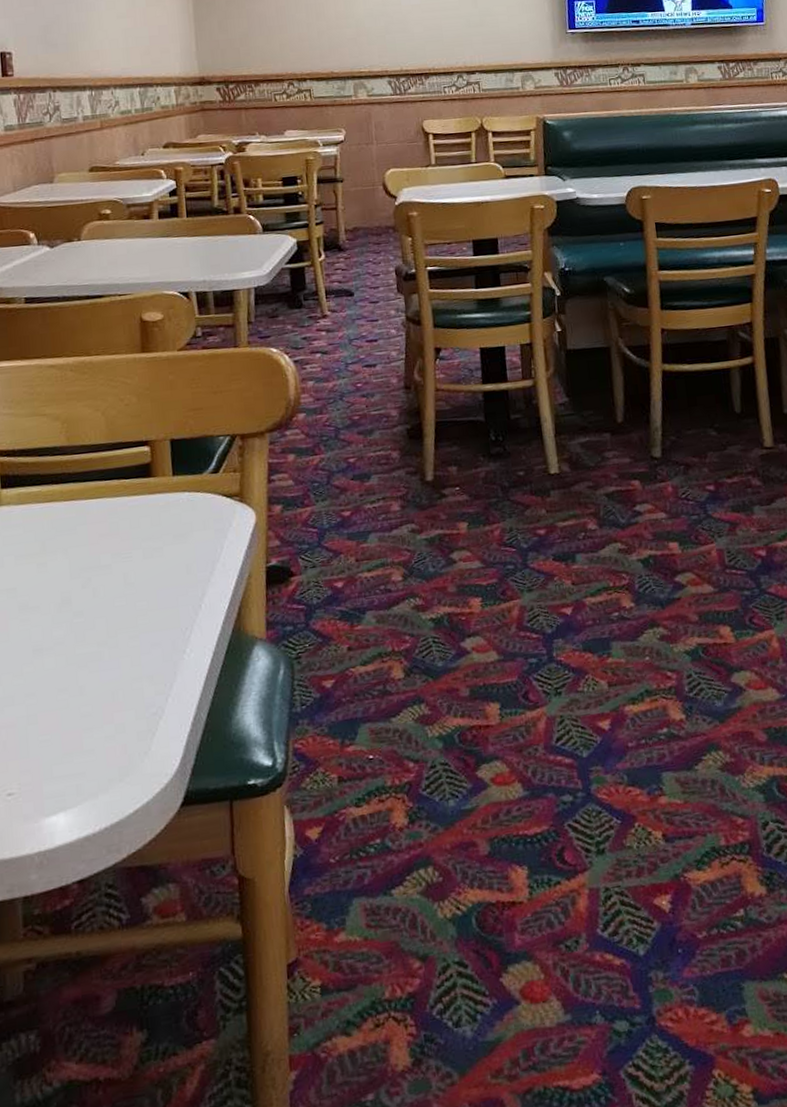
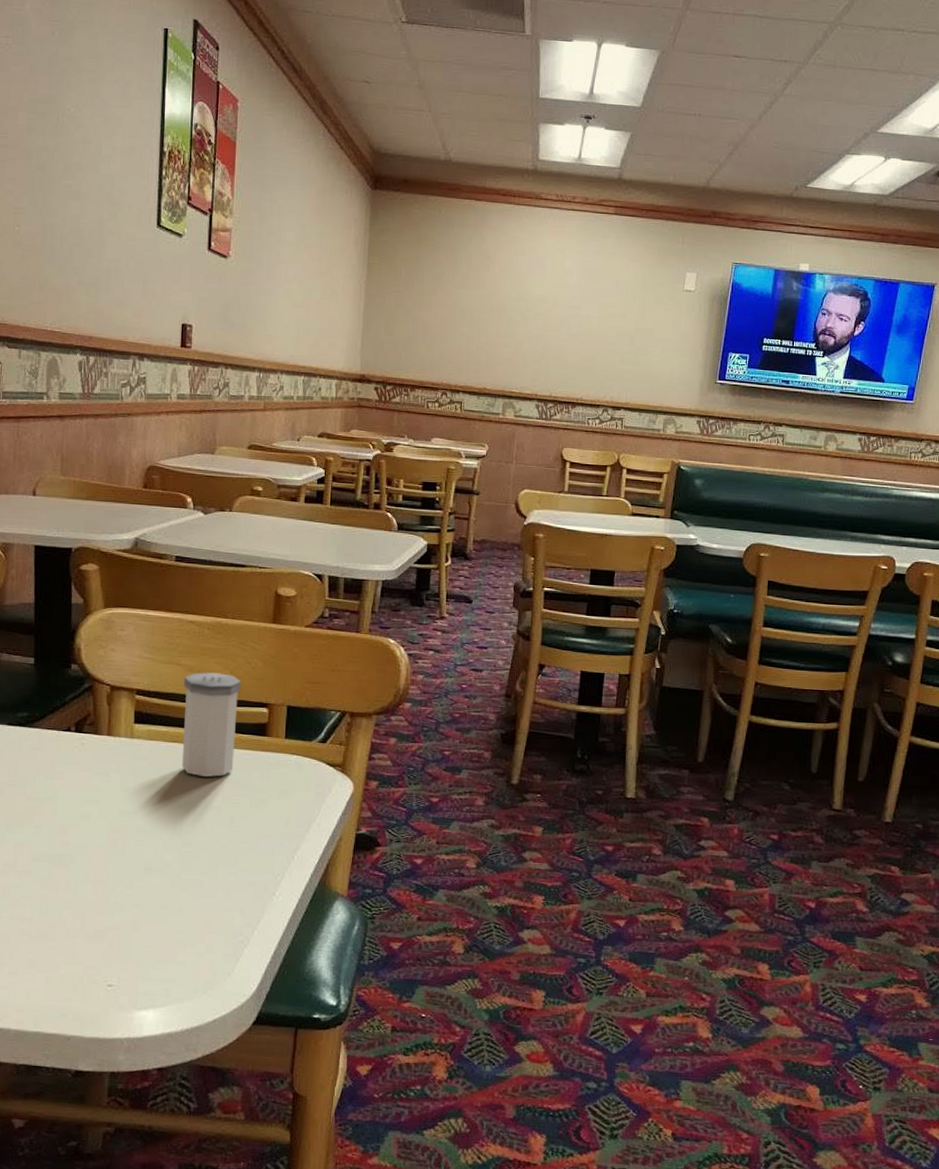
salt shaker: none [51,416,120,535] -> present [181,672,241,777]

